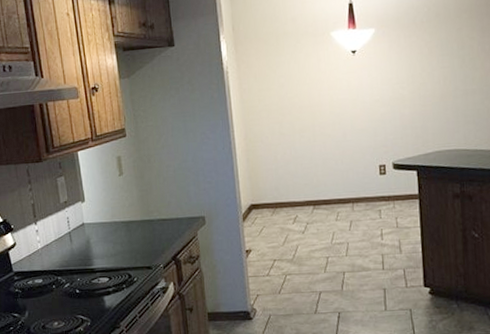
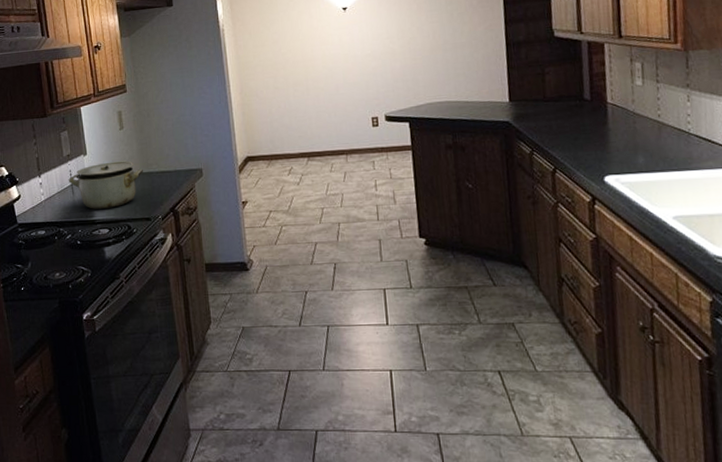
saucepan: none [65,208,145,258] -> present [68,160,144,209]

